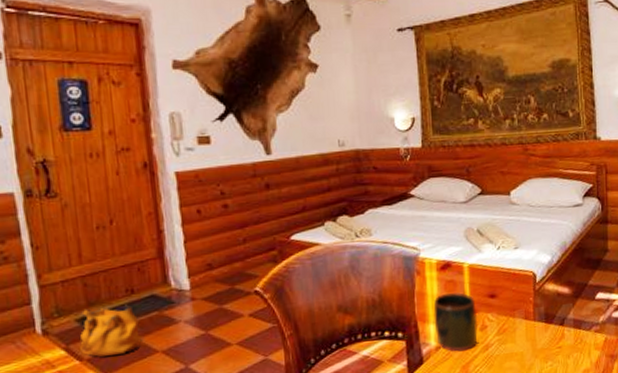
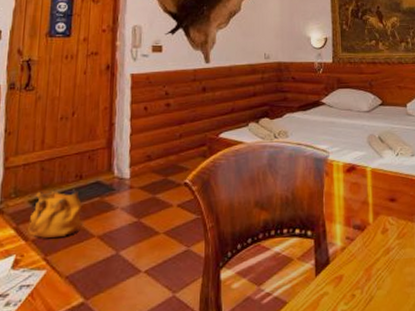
mug: present [433,292,478,352] -> none [340,195,380,254]

